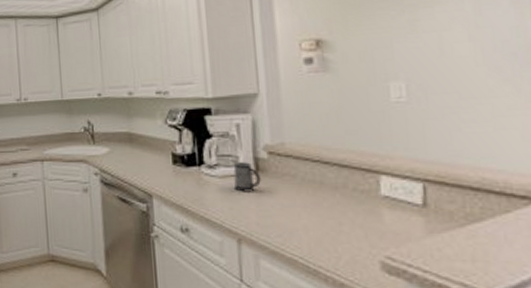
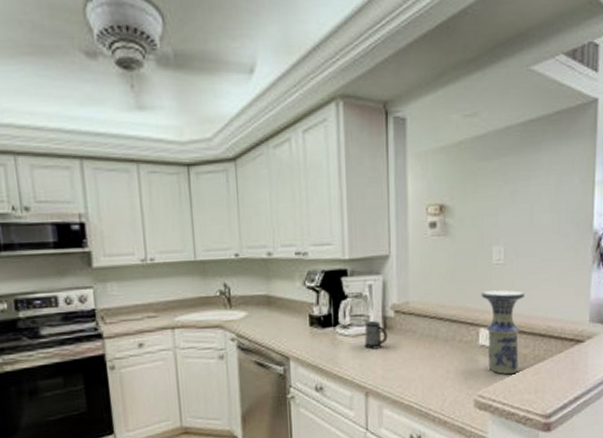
vase: none [378,132,443,235] -> present [481,290,524,375]

